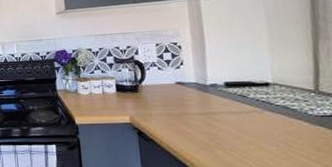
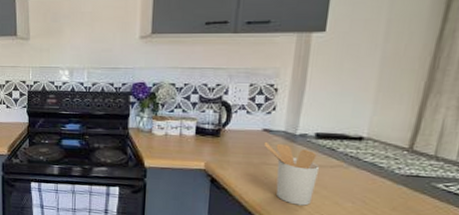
utensil holder: none [179,93,237,152] -> present [263,141,320,206]

